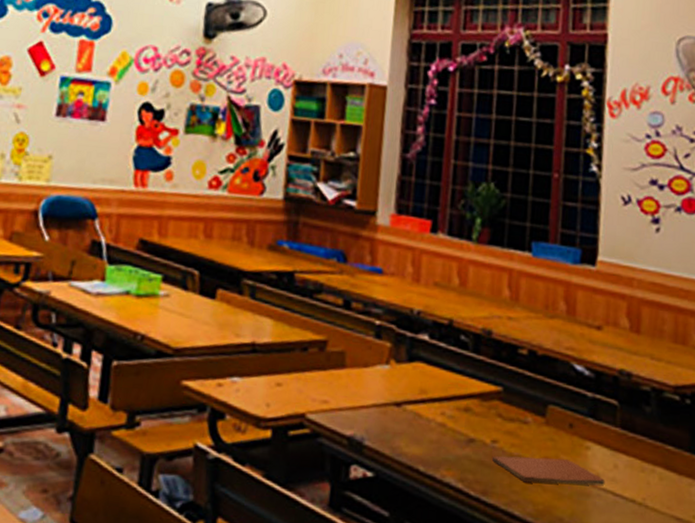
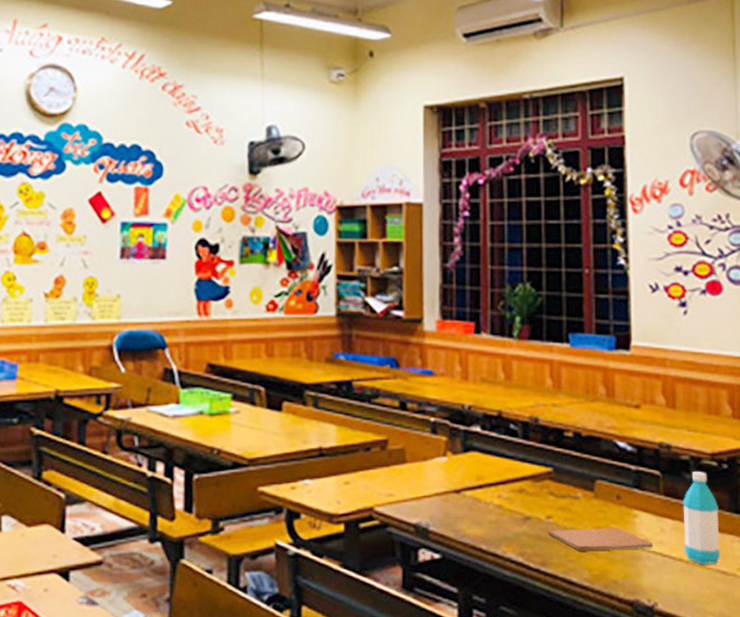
water bottle: none [637,405,678,509] -> present [683,472,721,565]

